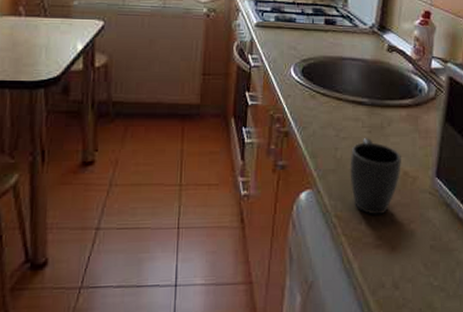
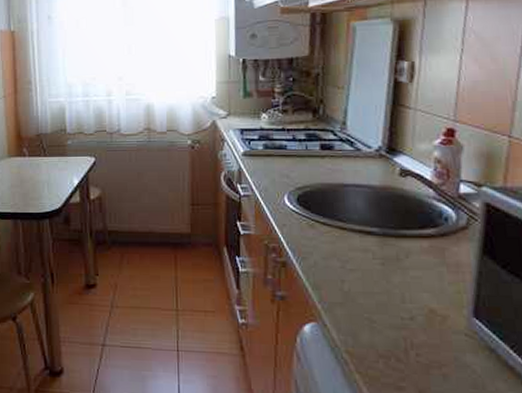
mug: present [350,138,401,215] -> none [359,271,426,355]

